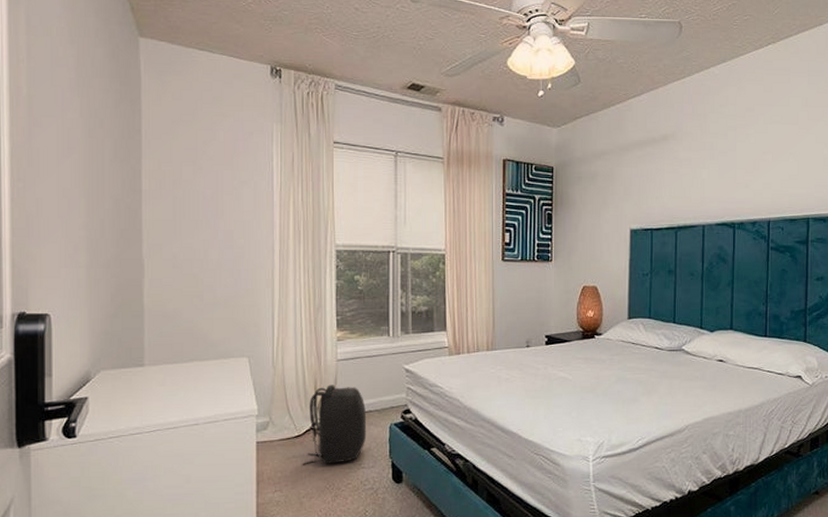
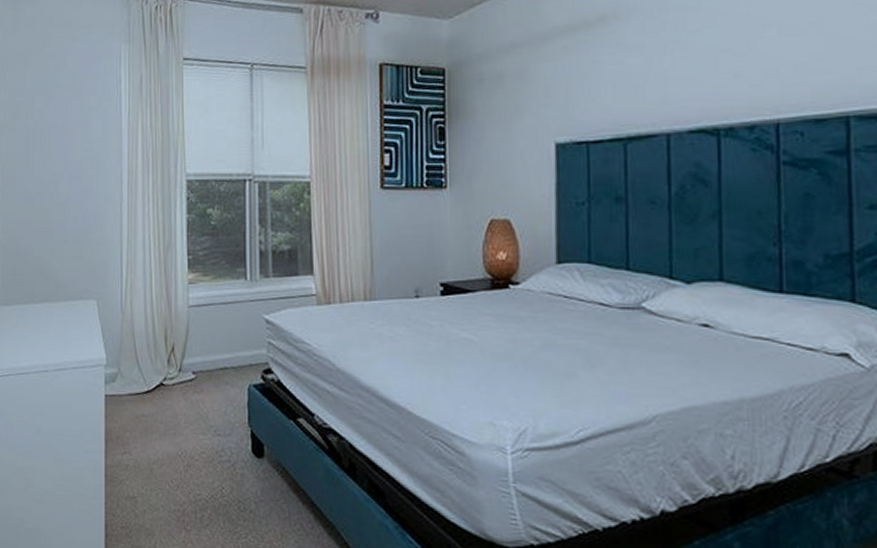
backpack: present [302,385,367,465] -> none [152,334,222,427]

